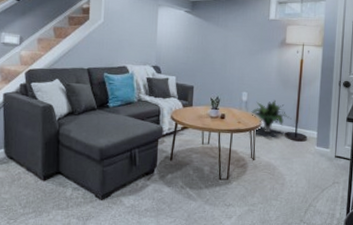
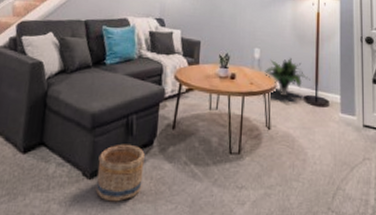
basket: none [107,172,147,217] -> present [95,144,145,202]

